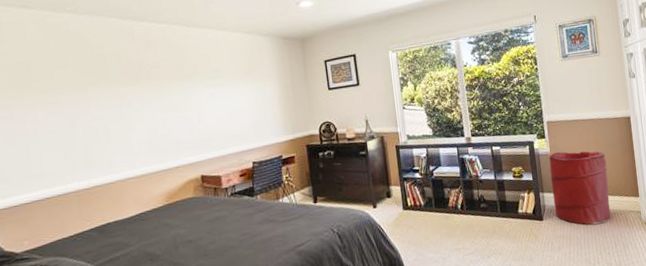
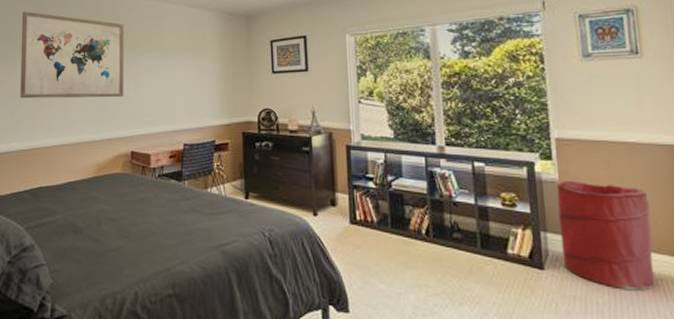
wall art: none [62,46,188,138] -> present [20,11,125,99]

